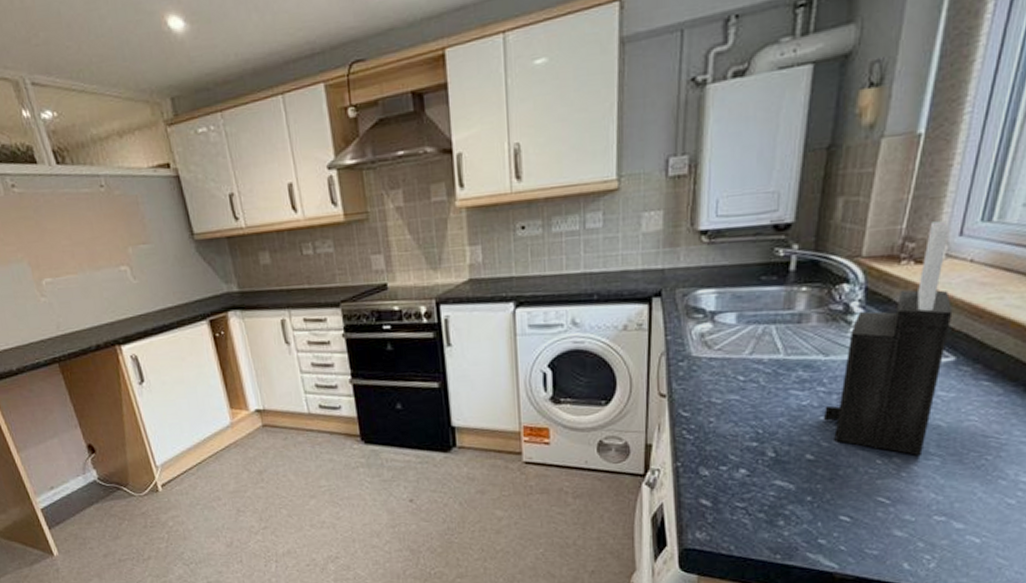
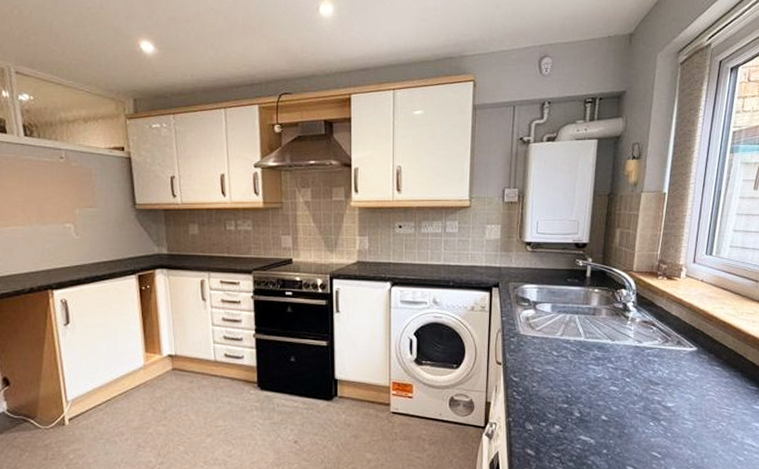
knife block: present [823,220,953,457] -> none [612,252,693,421]

